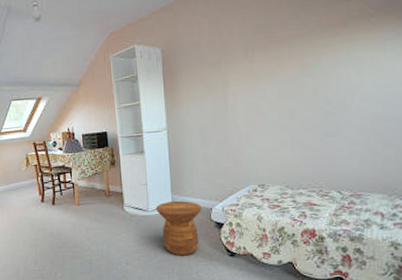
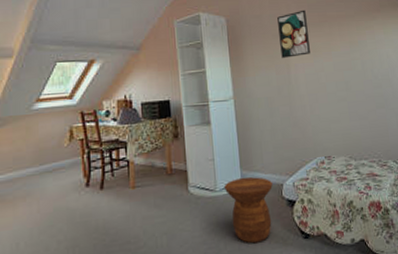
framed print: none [217,32,252,87] -> present [277,10,310,58]

